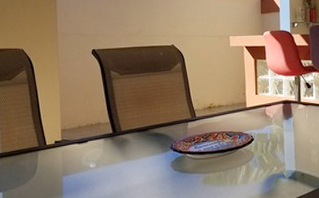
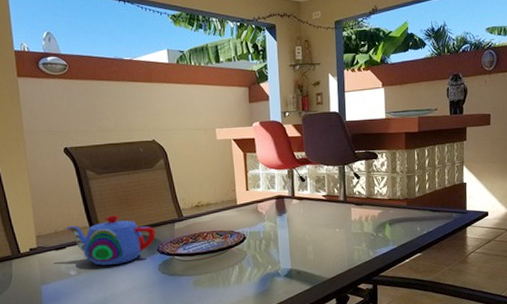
teapot: none [89,113,171,160] -> present [66,215,156,266]

